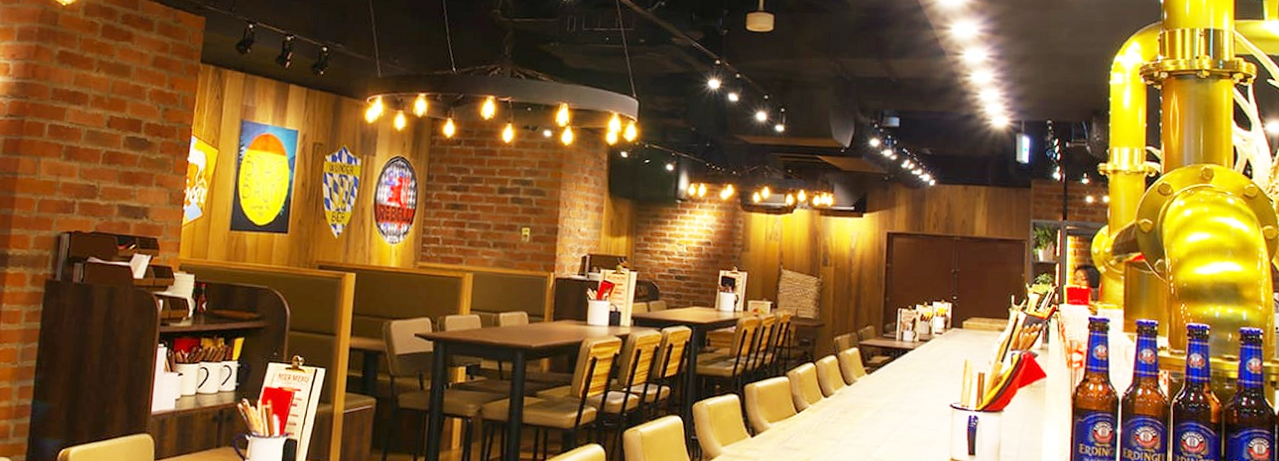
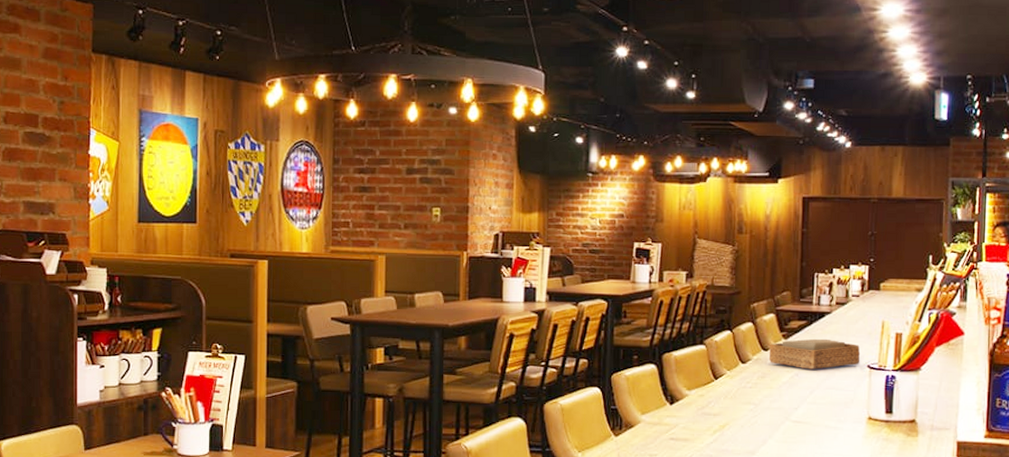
napkin holder: none [852,375,943,407] -> present [769,338,861,370]

